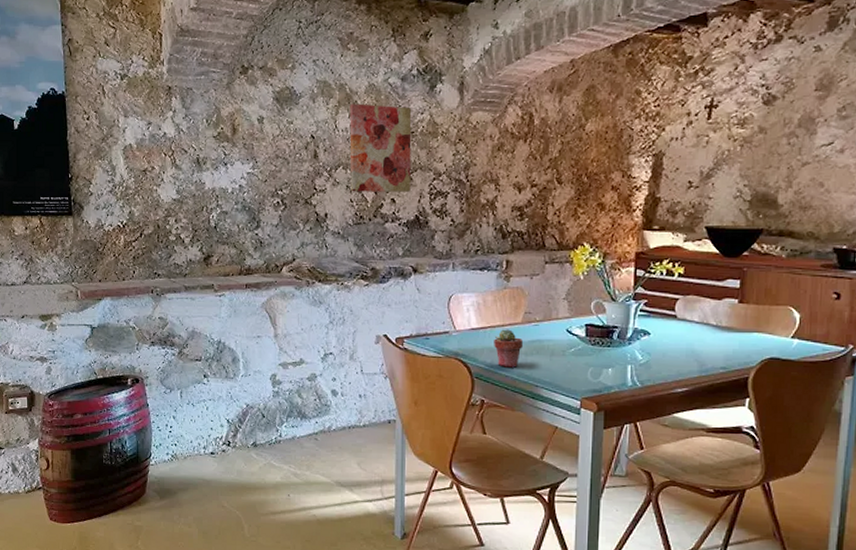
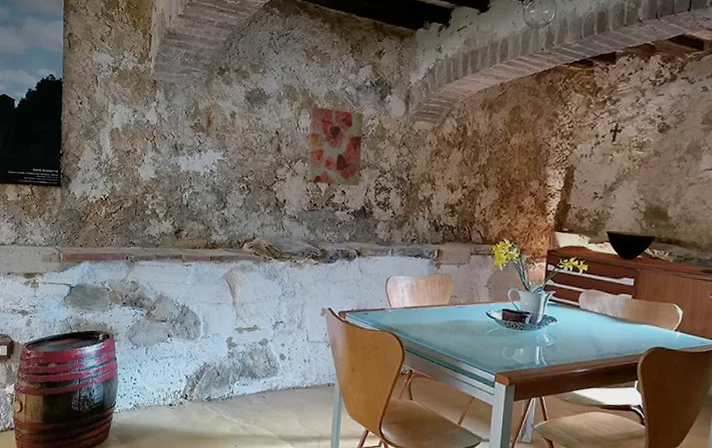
potted succulent: present [494,329,524,368] -> none [423,309,449,343]

